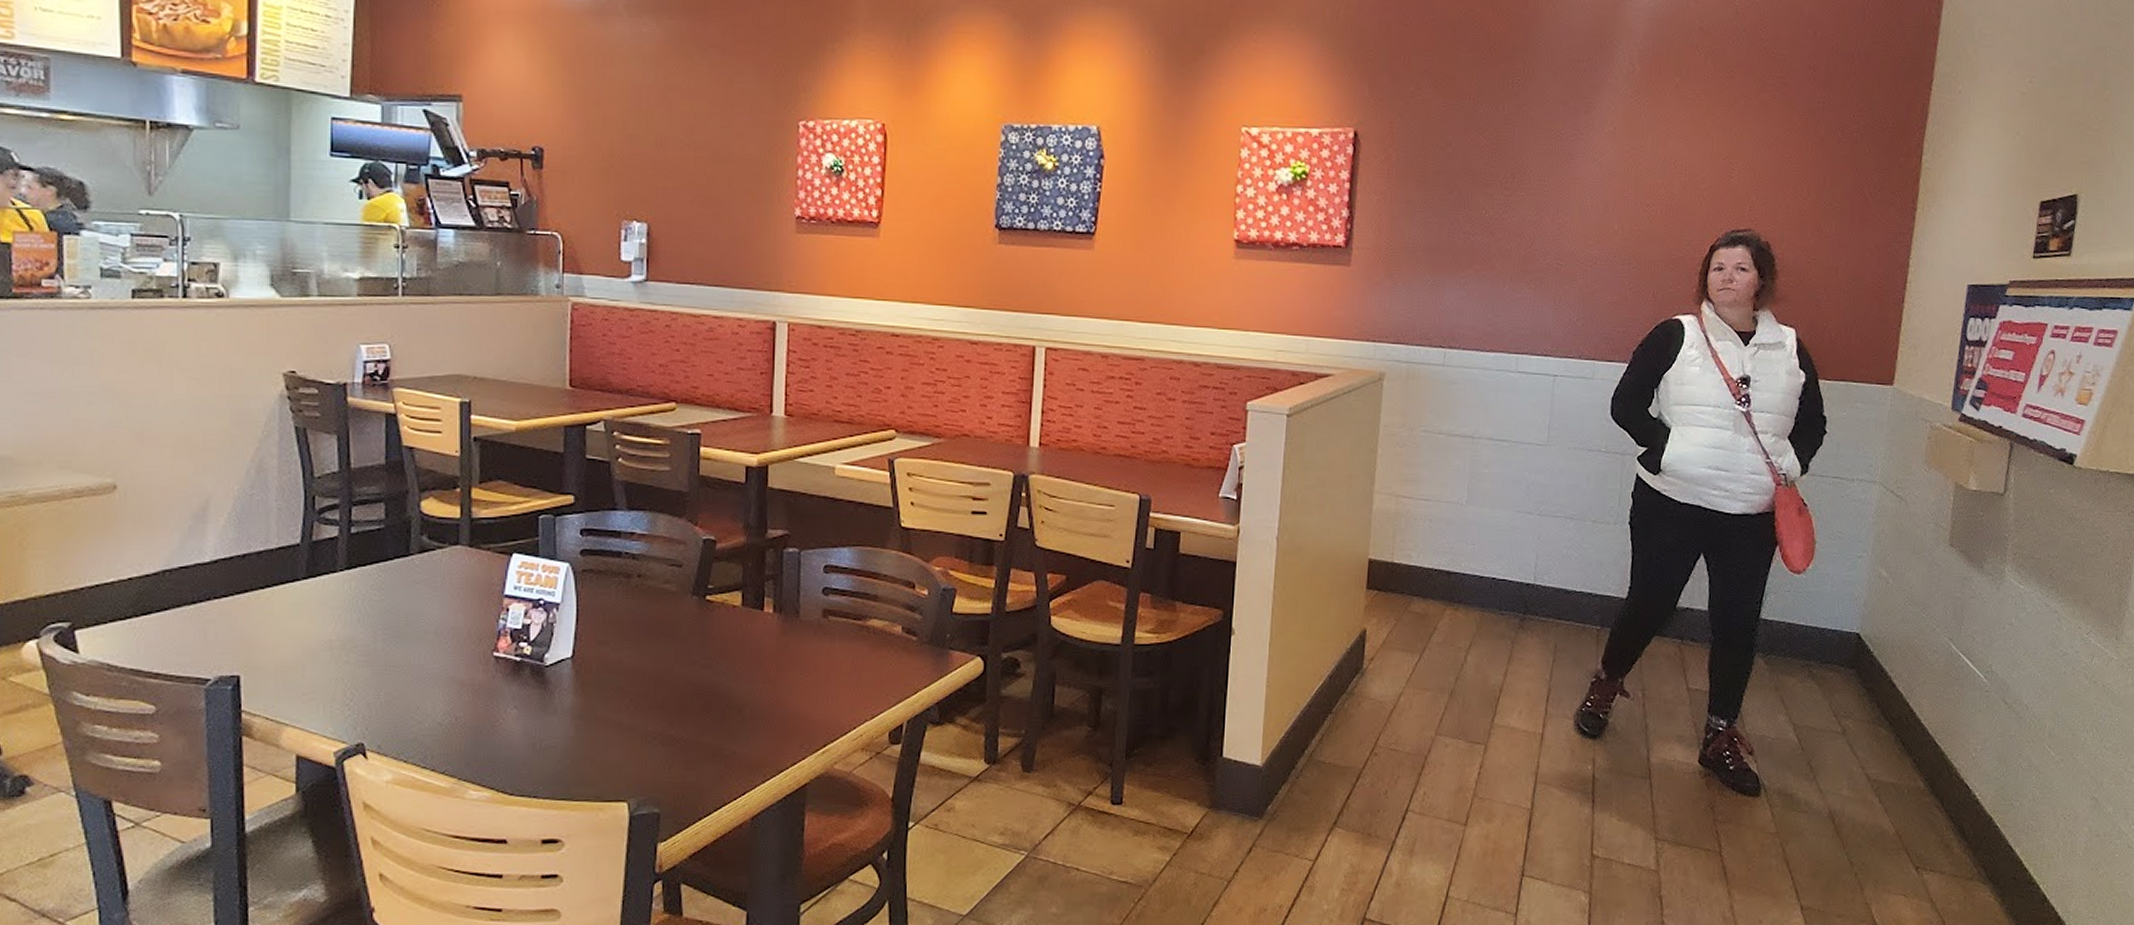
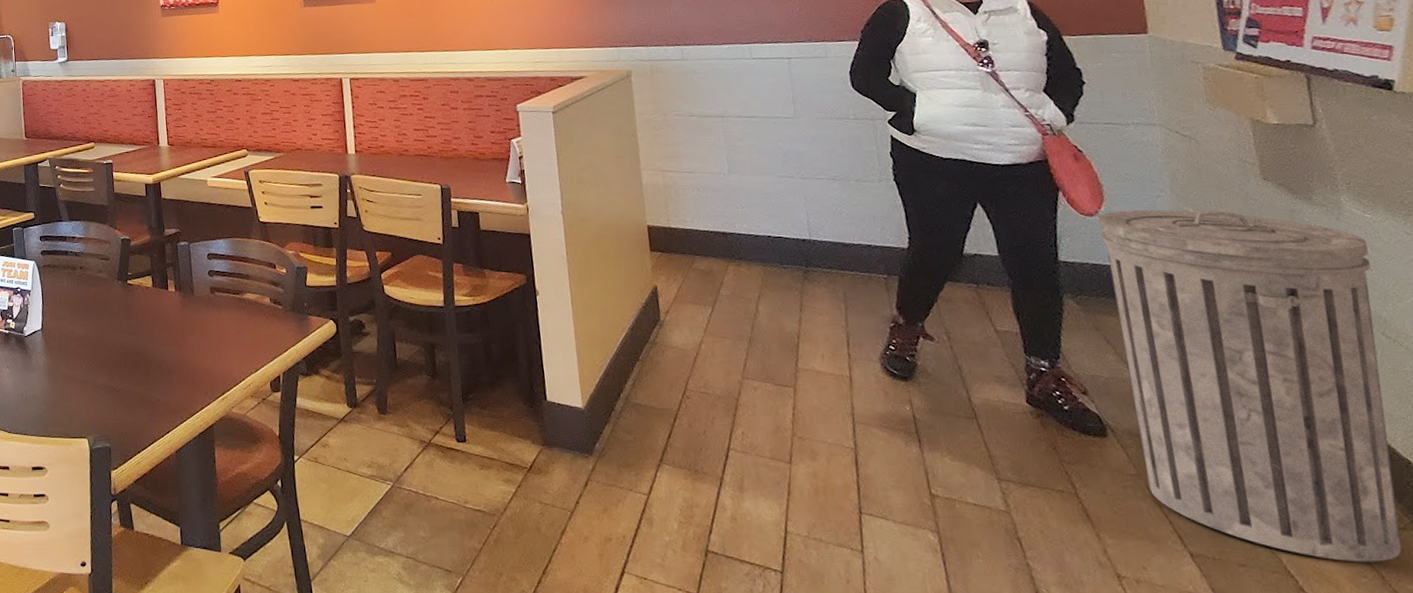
trash can: none [1783,569,2014,910] -> present [1097,209,1402,562]

